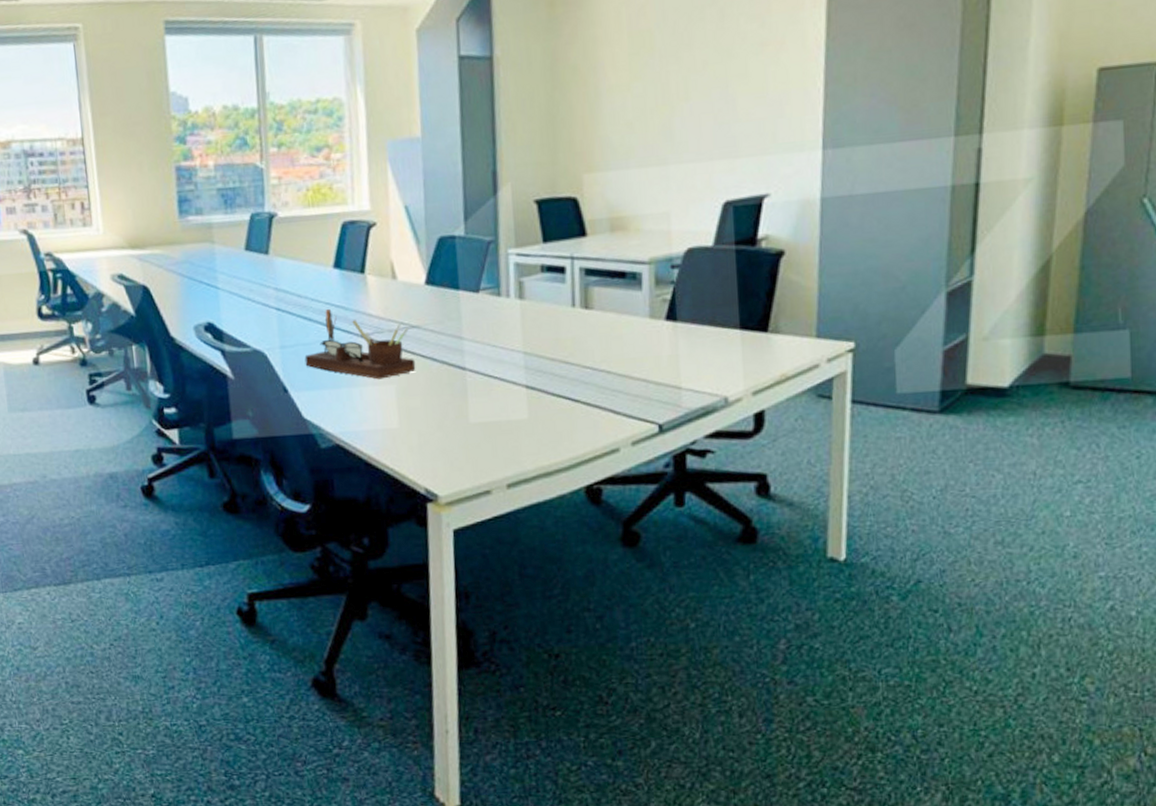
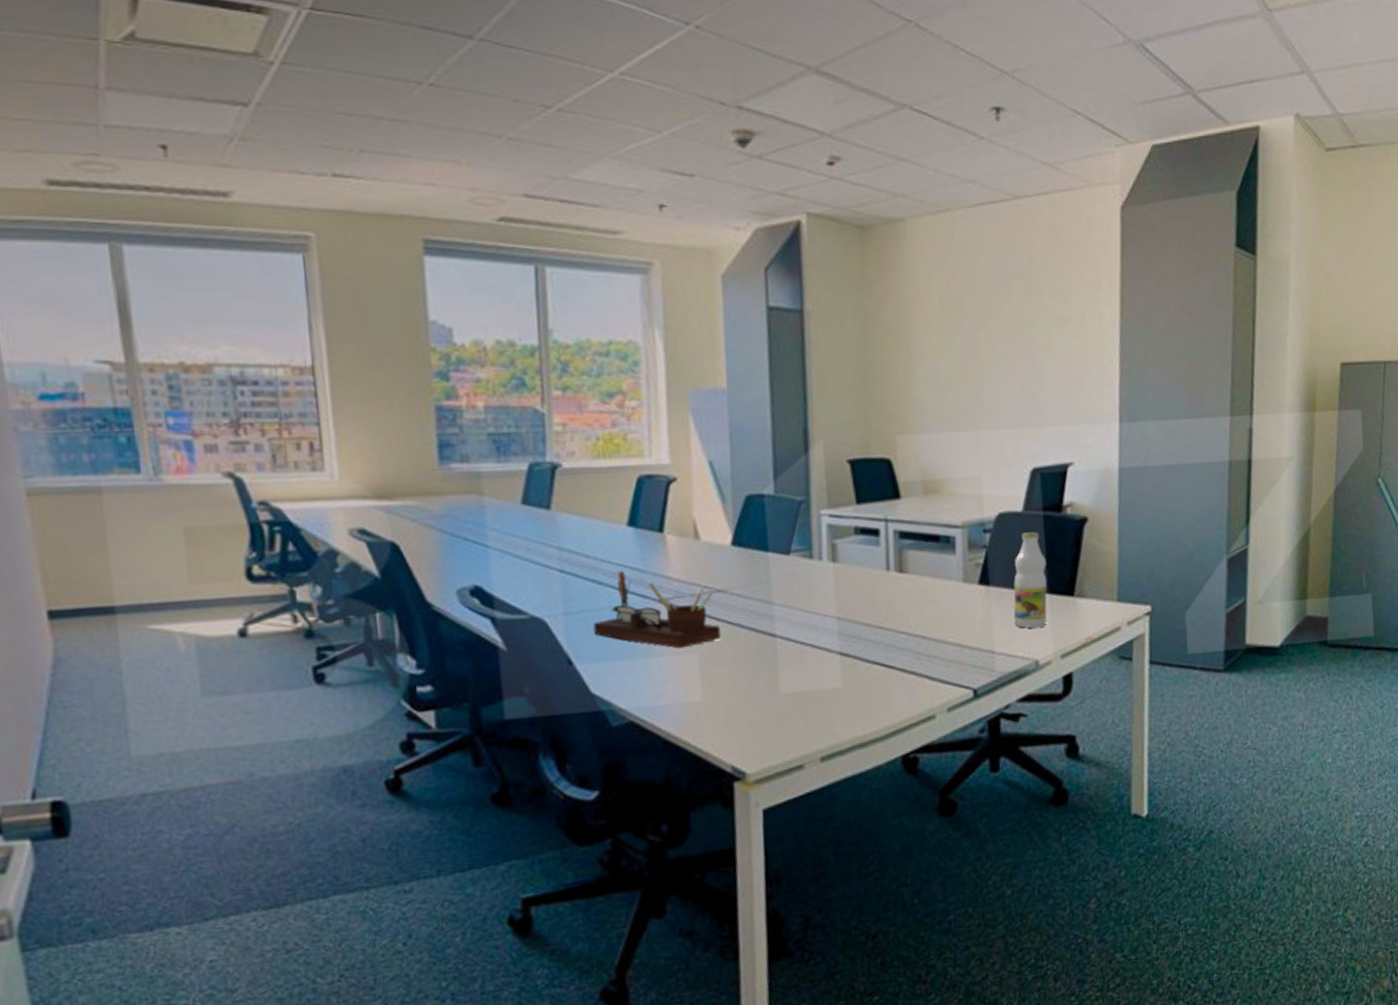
bottle: none [702,266,738,365] -> present [1013,532,1047,628]

